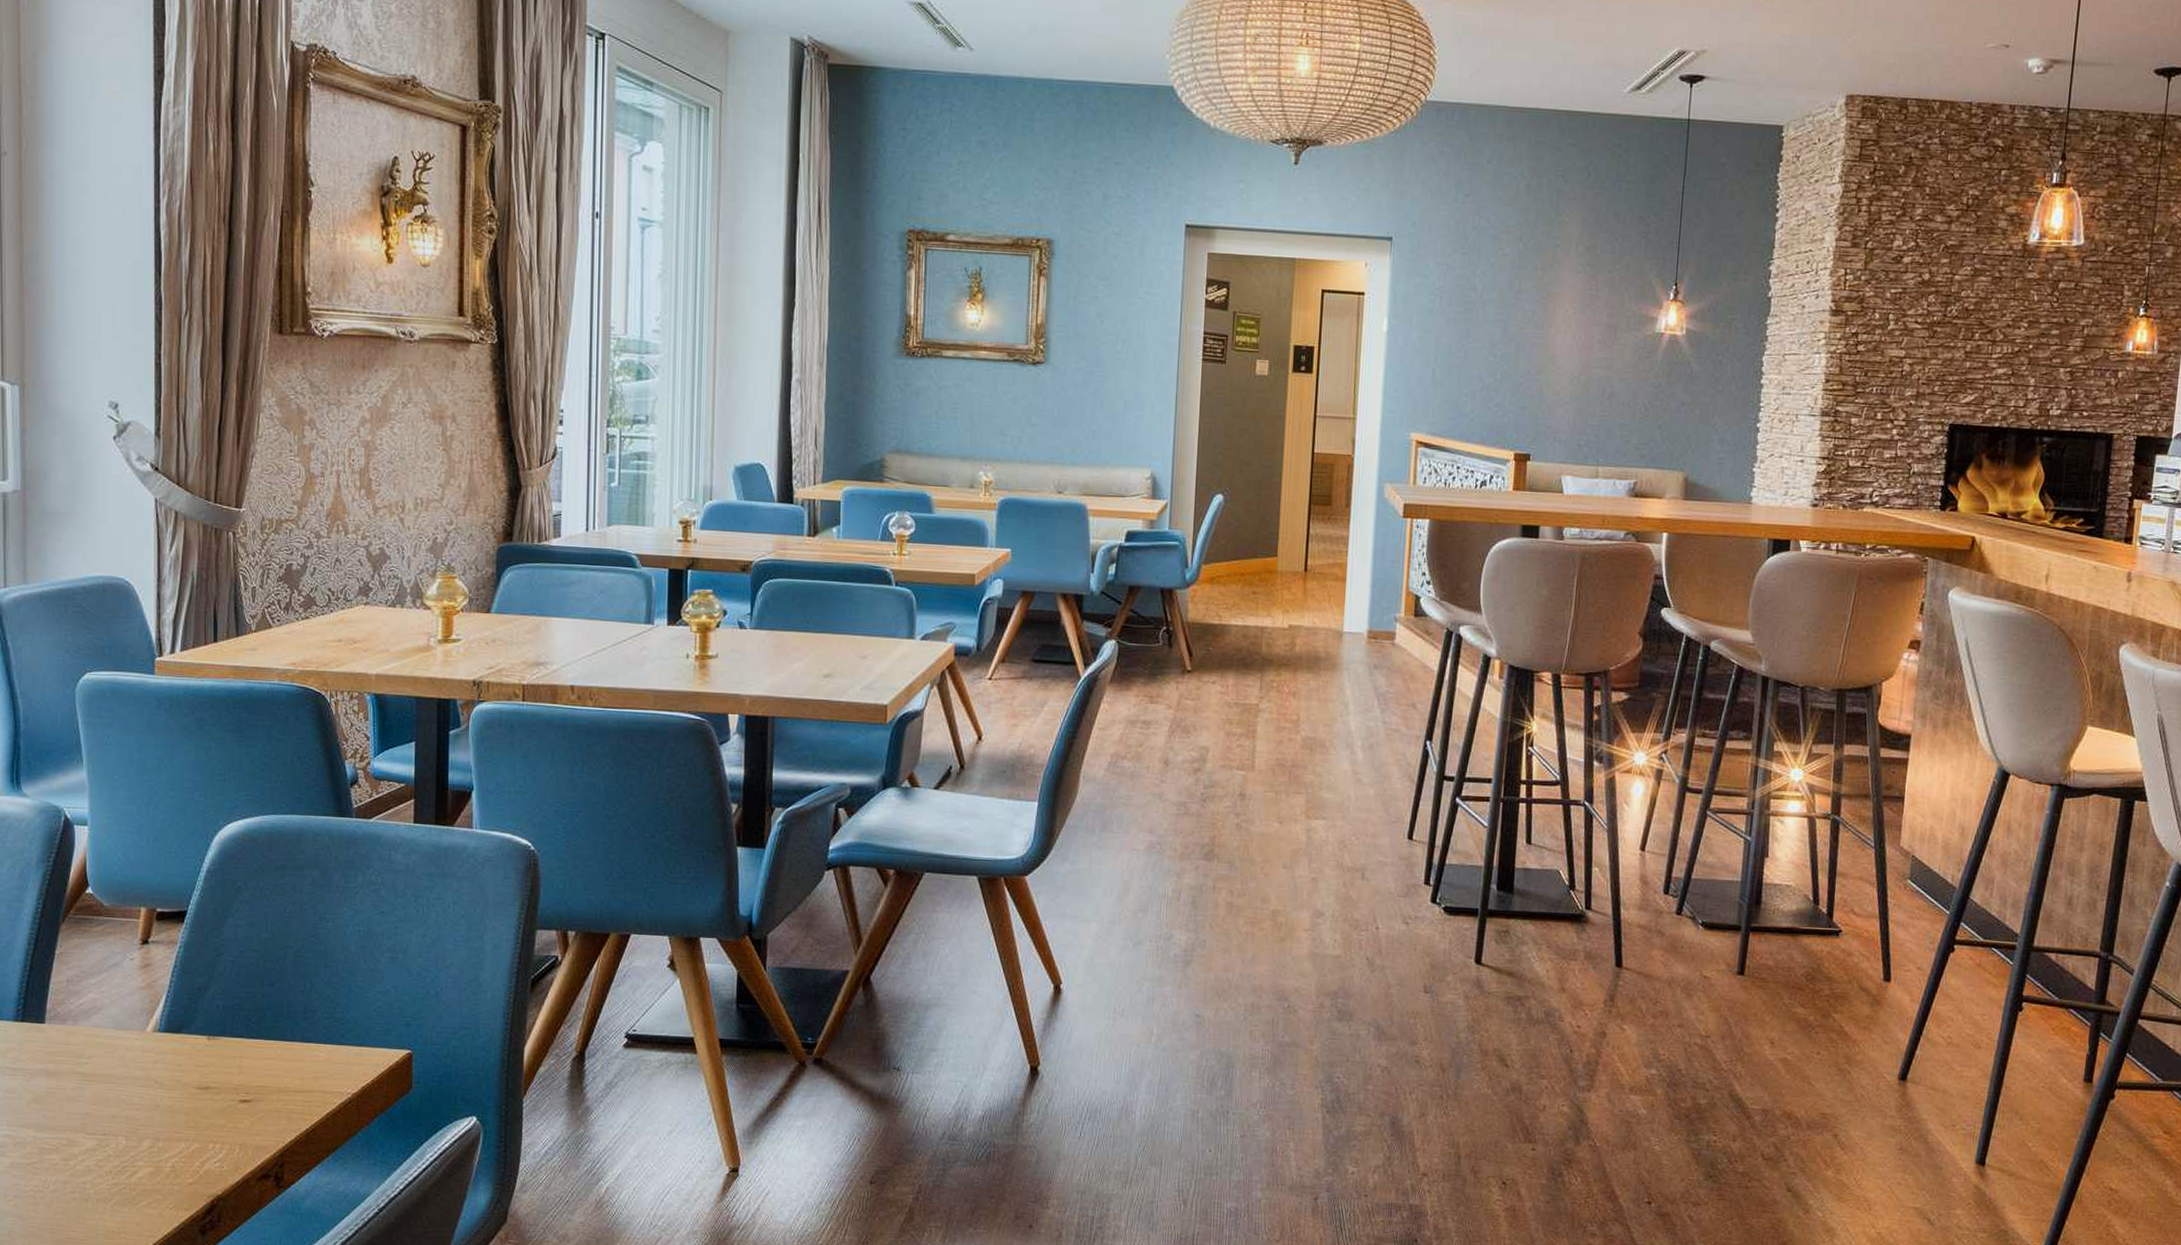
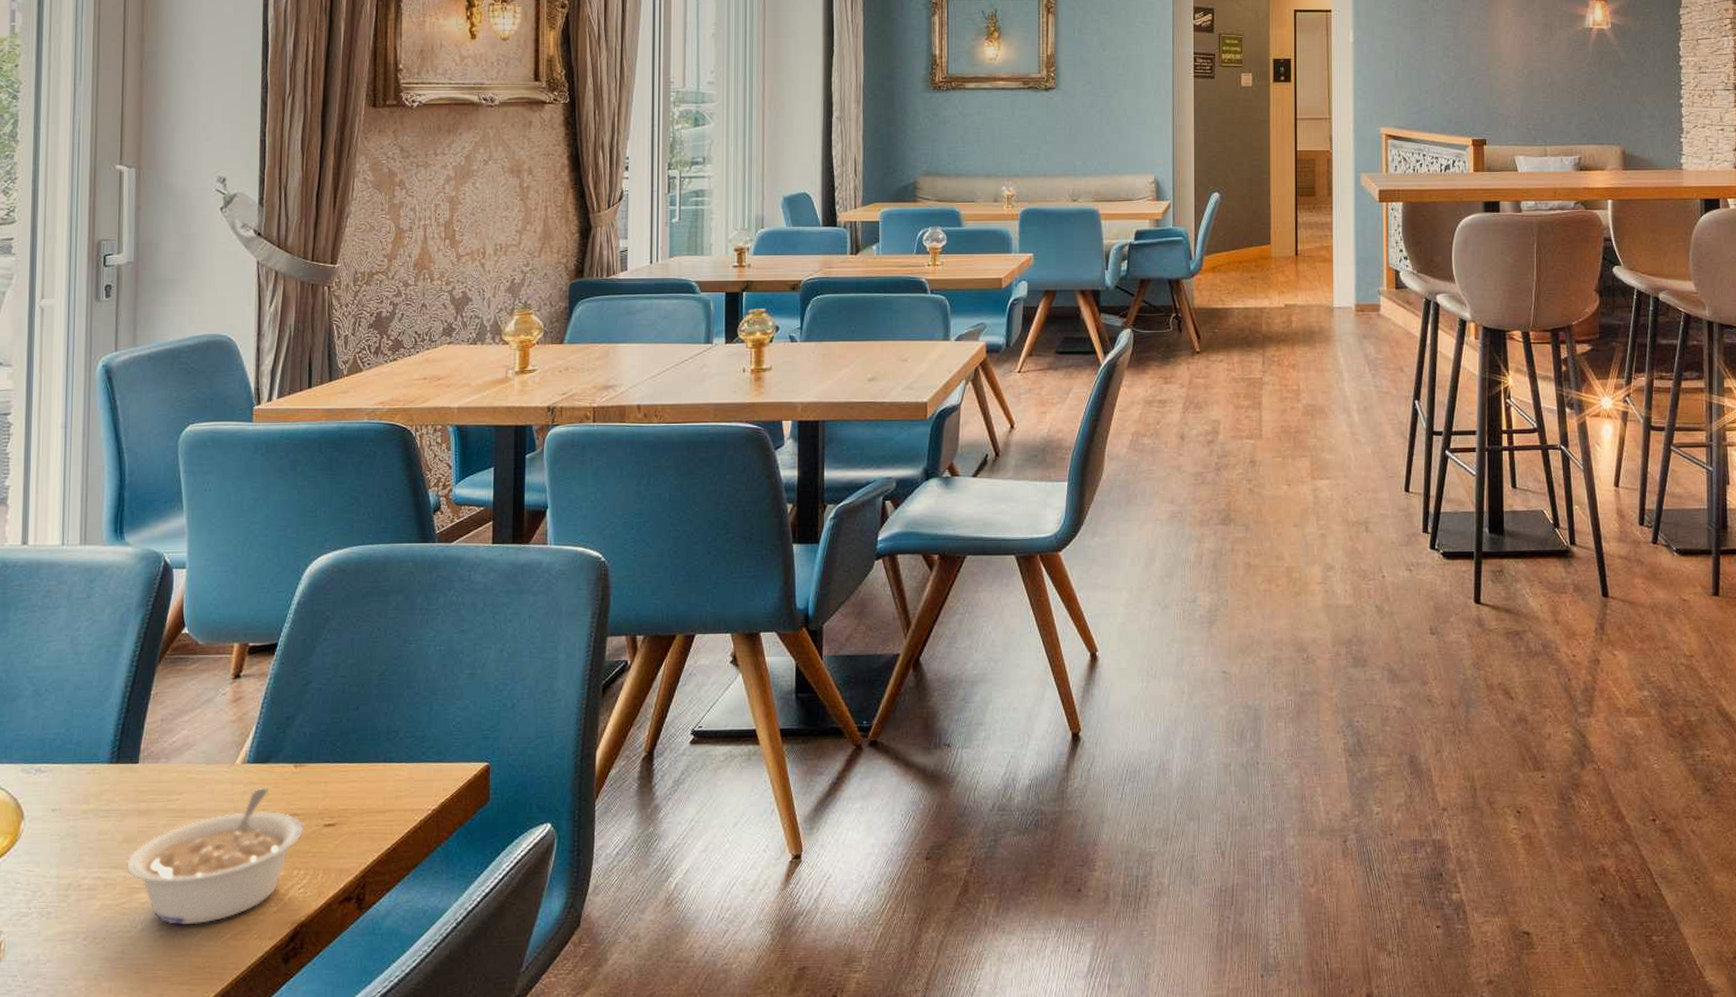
legume: none [36,1058,219,1190] -> present [126,788,304,925]

